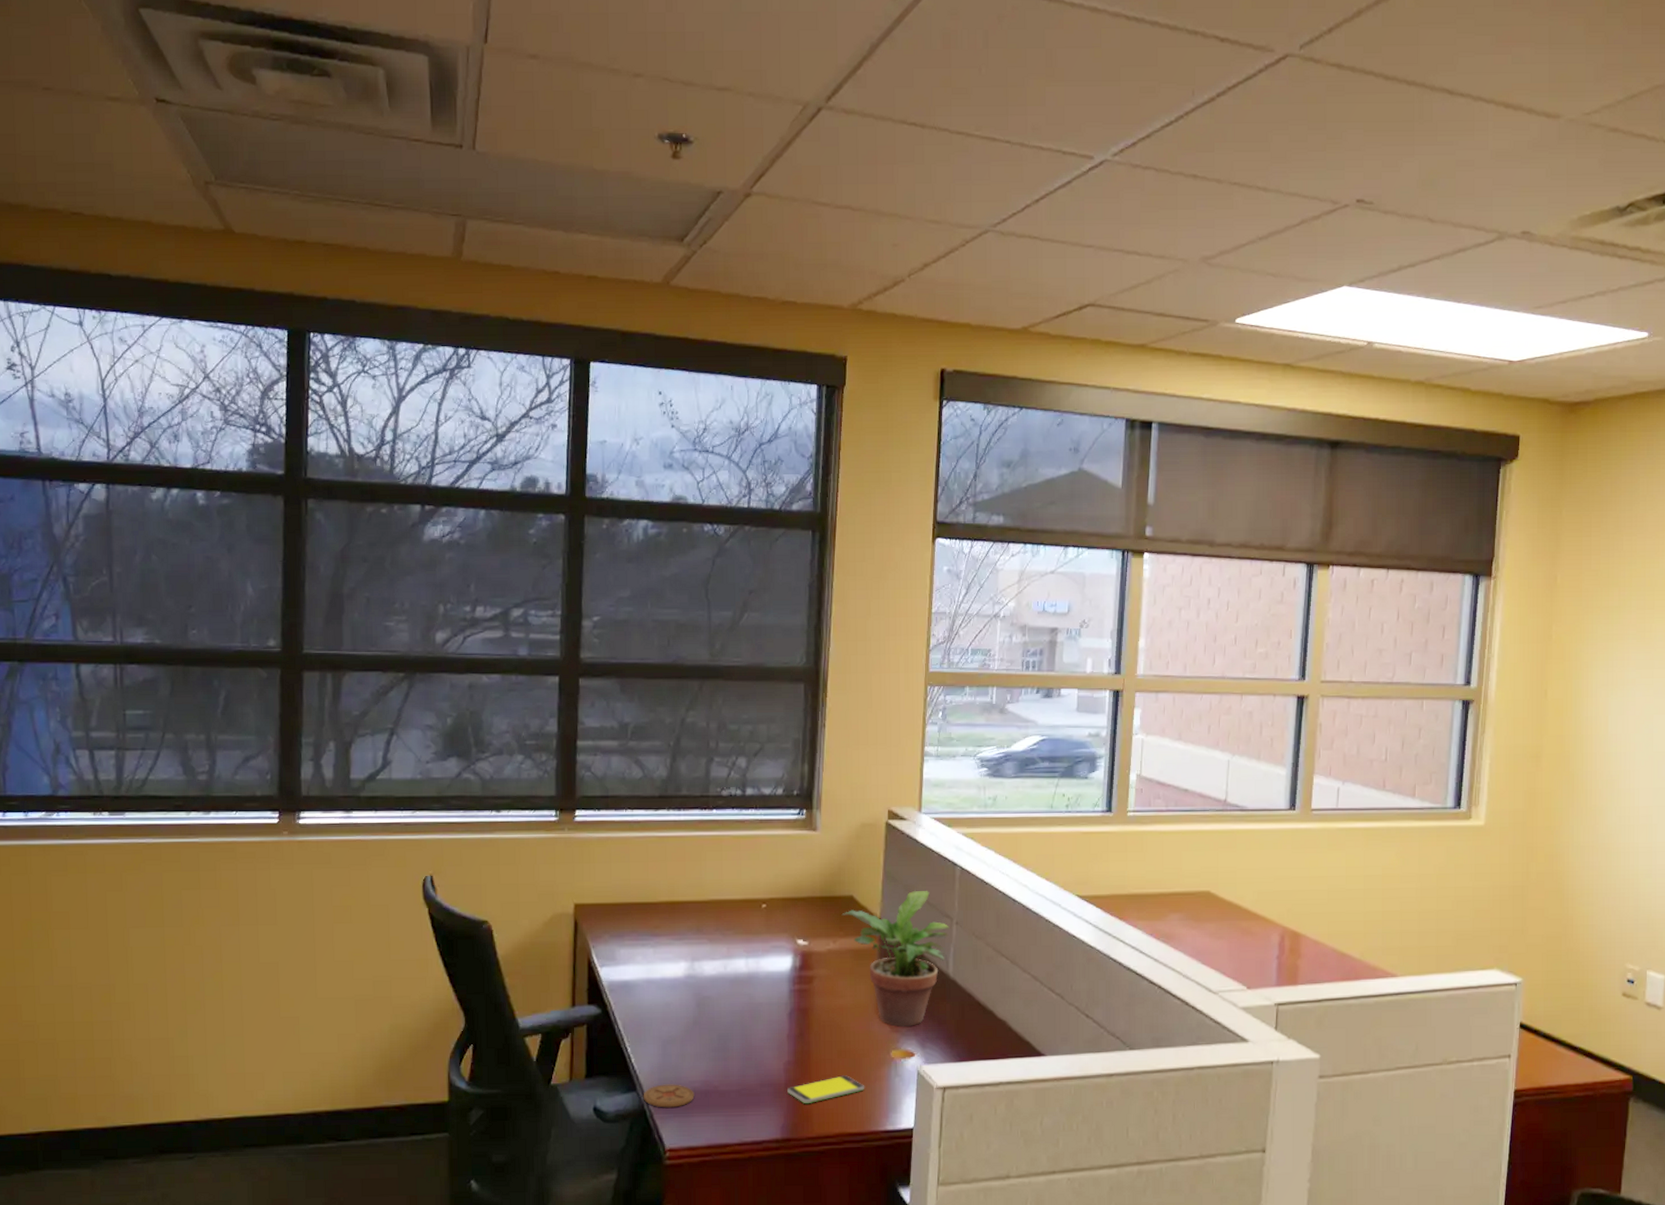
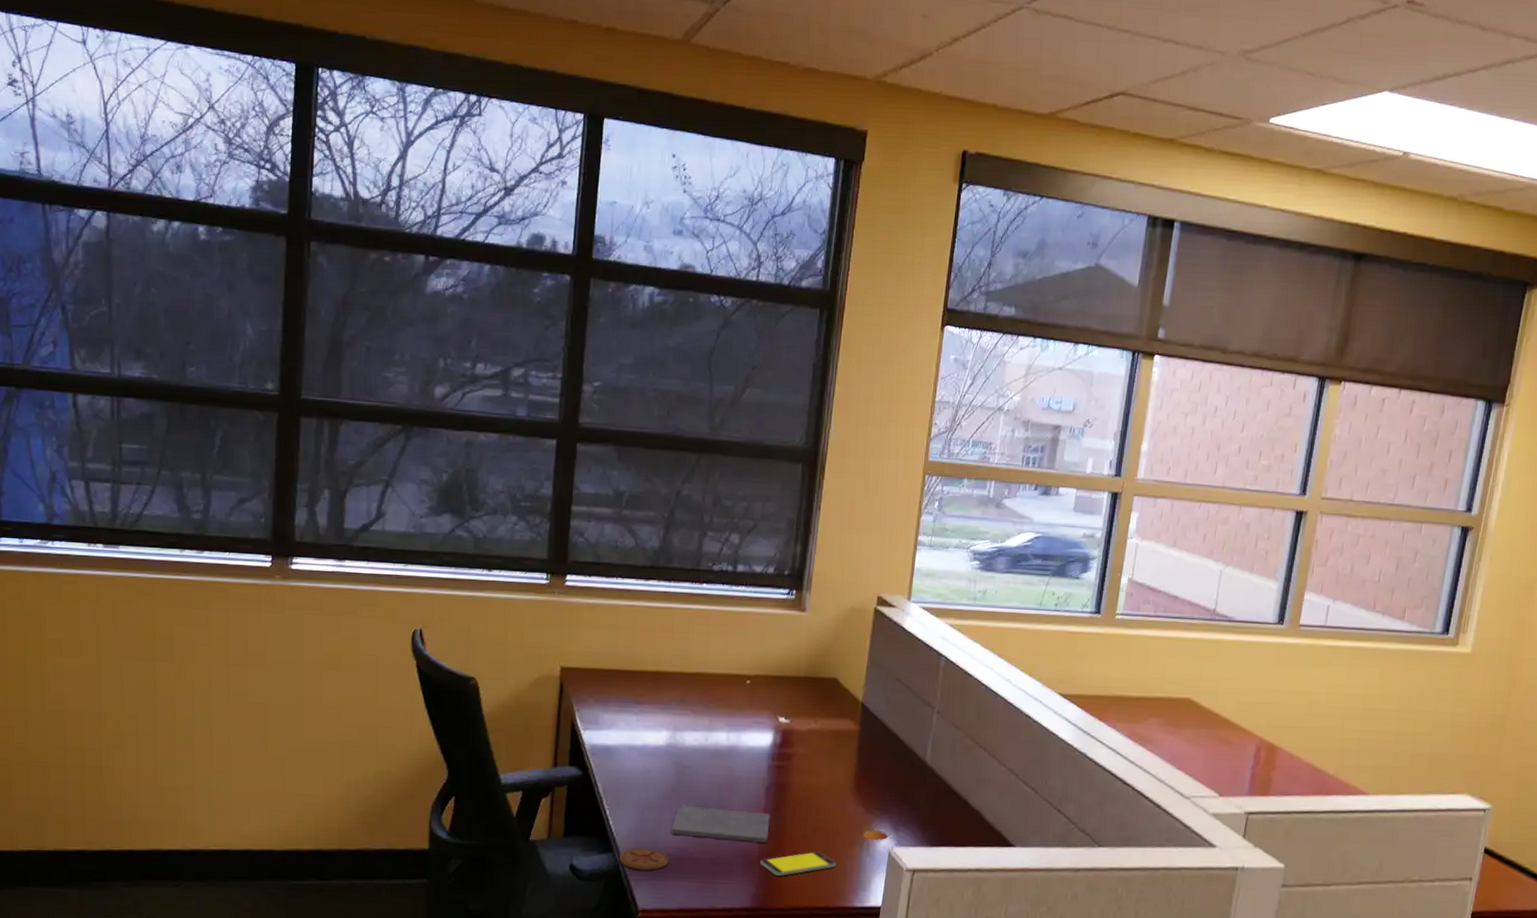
notepad: none [695,1037,795,1071] -> present [671,805,770,844]
potted plant: present [841,891,950,1027] -> none [824,678,930,809]

